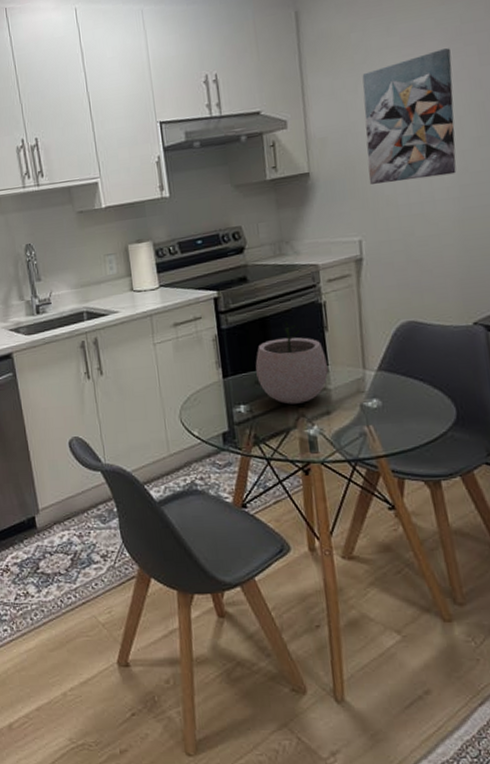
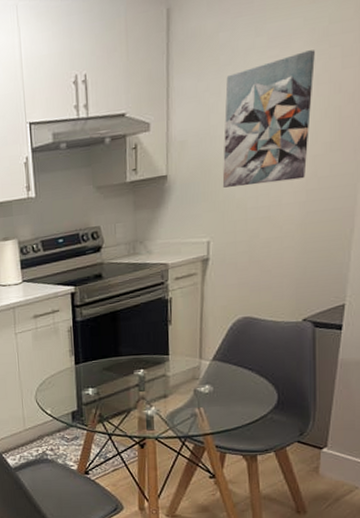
plant pot: present [255,321,328,405] -> none [104,315,168,389]

